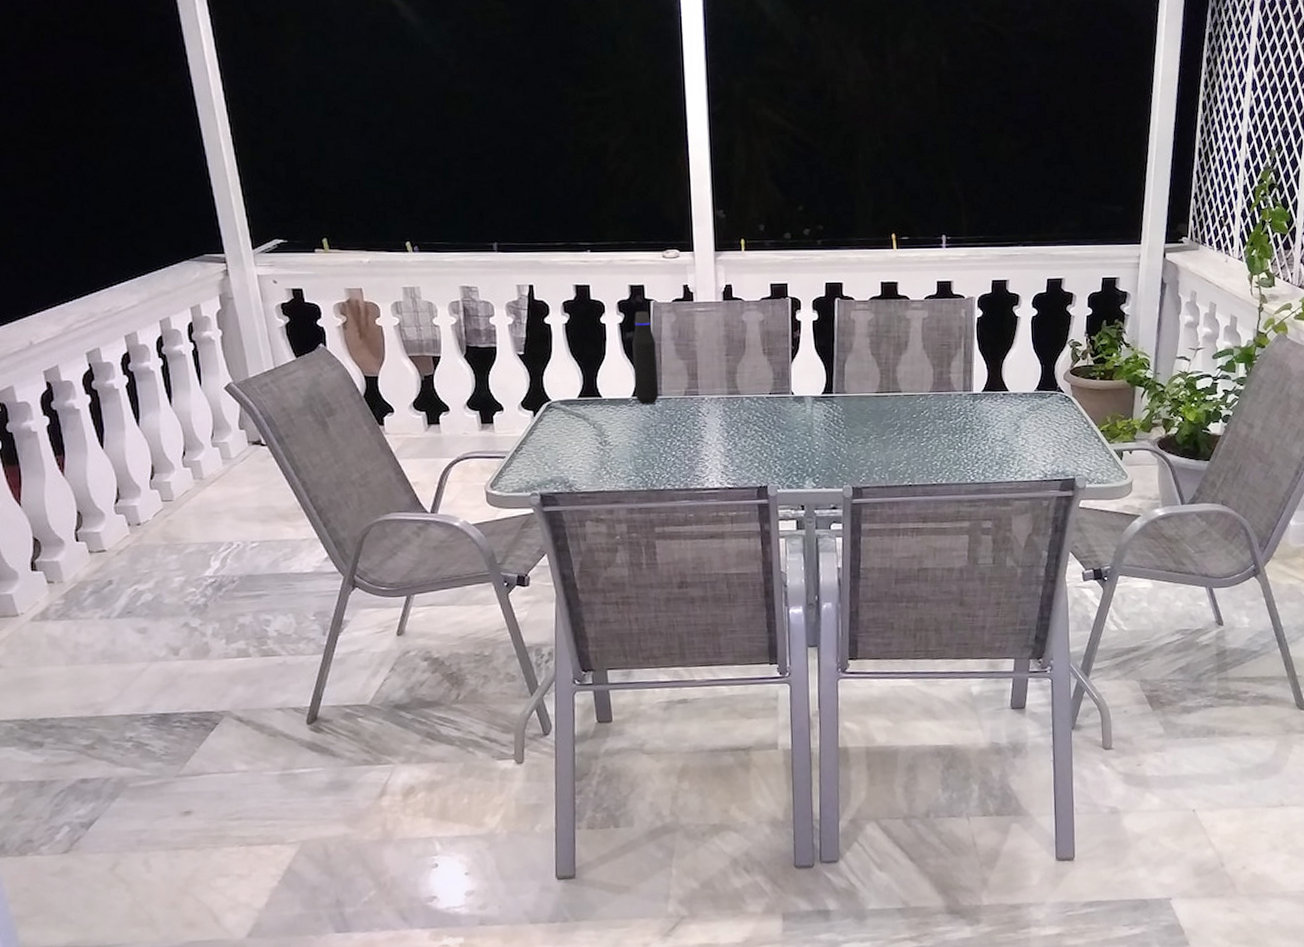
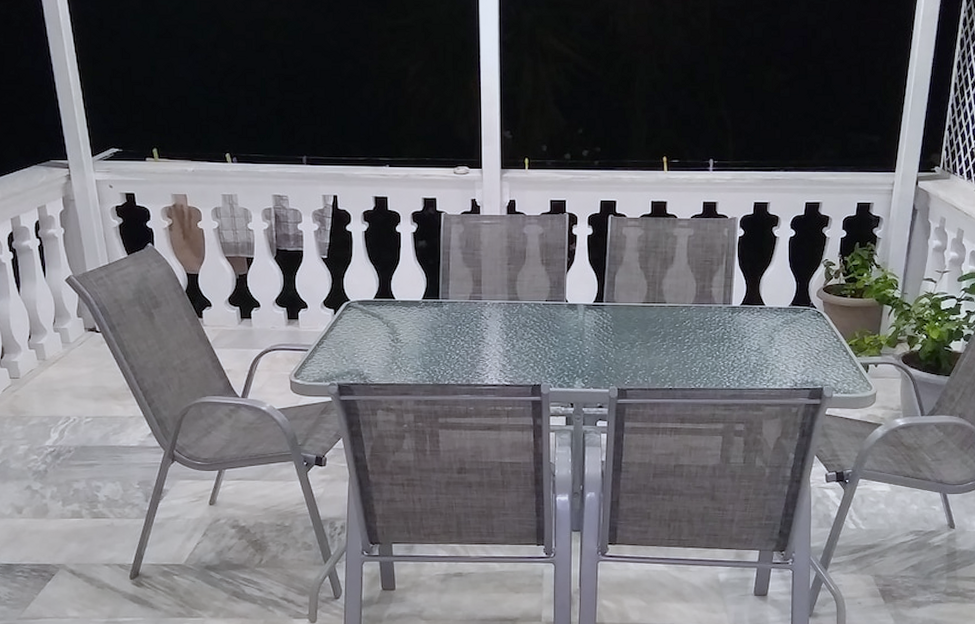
water bottle: present [632,311,659,405] -> none [424,222,446,307]

